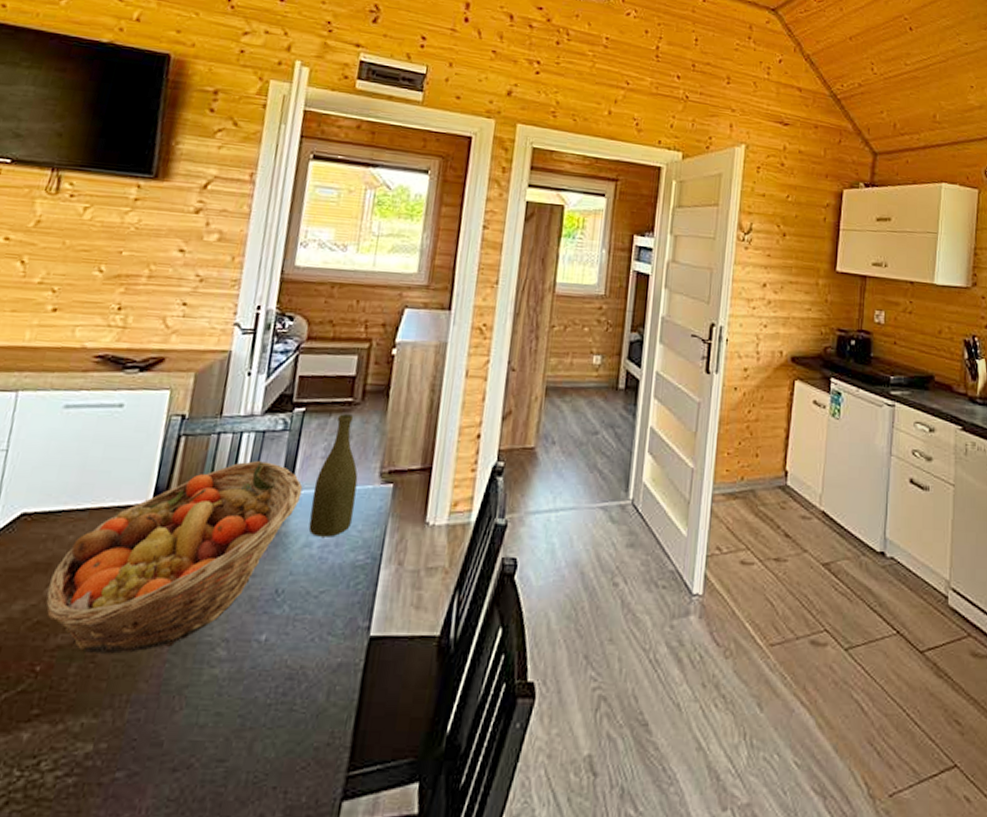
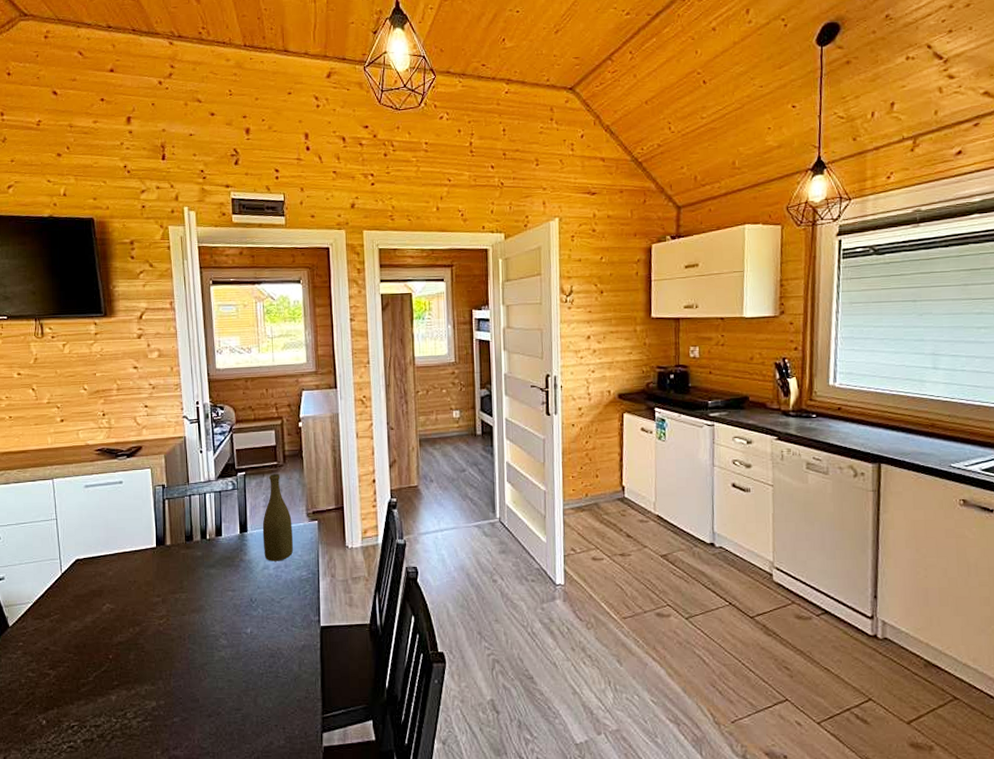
fruit basket: present [45,460,303,654] -> none [104,511,255,646]

